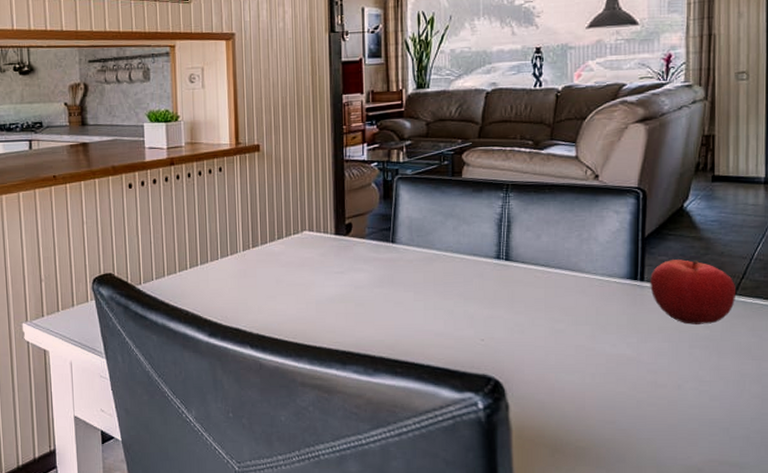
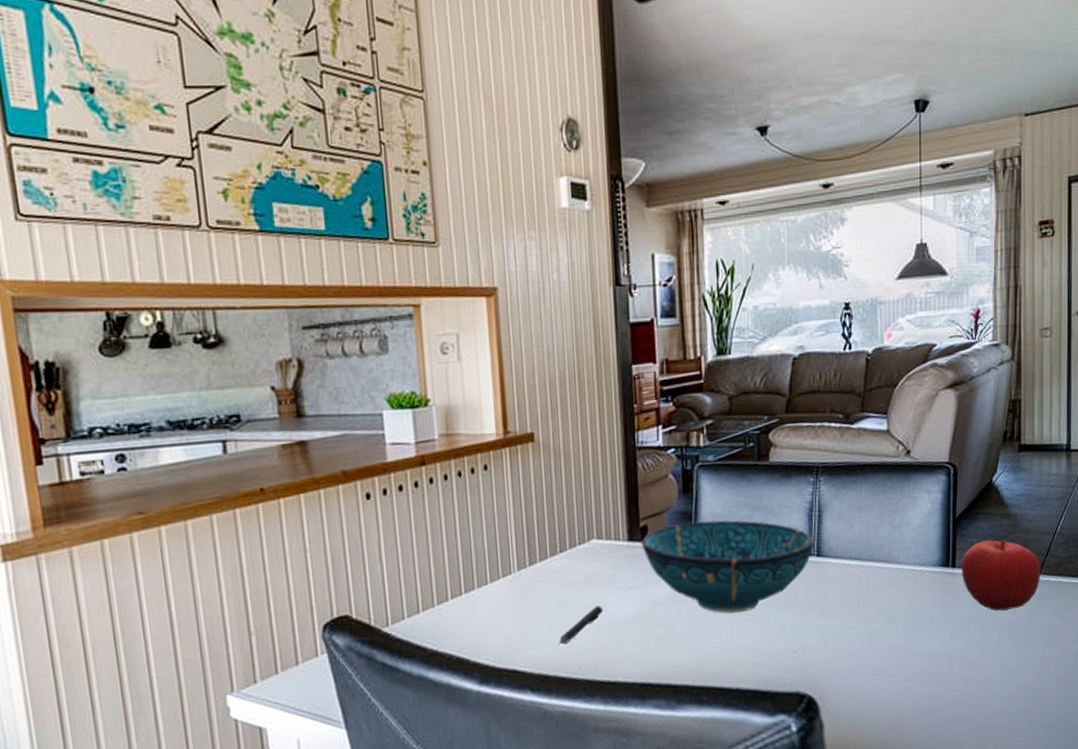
pen: none [274,284,311,312] -> present [559,605,603,644]
decorative bowl: none [346,223,503,302] -> present [641,520,815,614]

